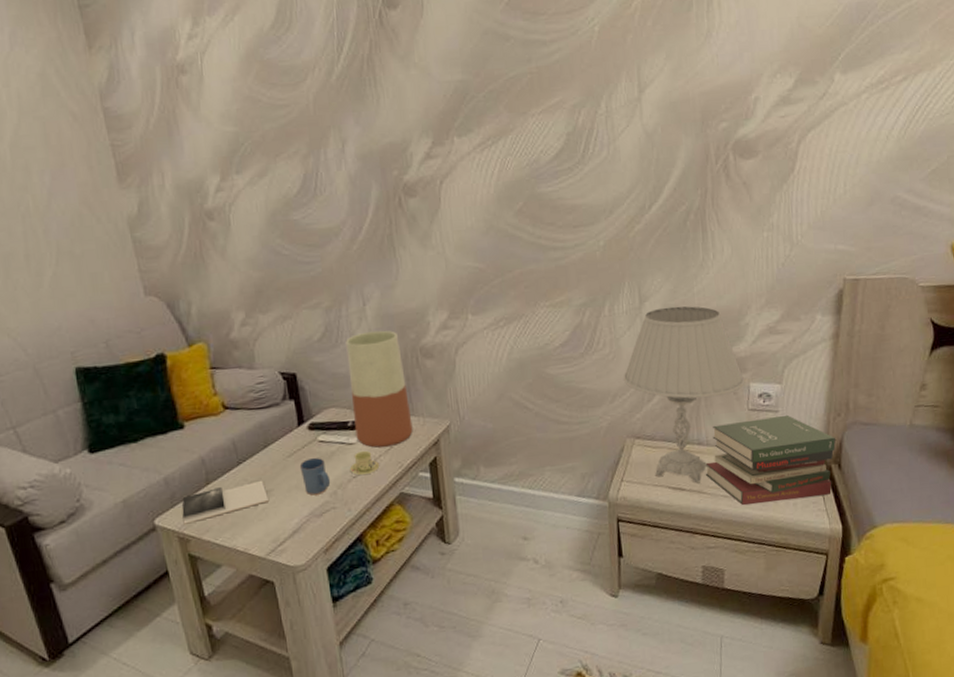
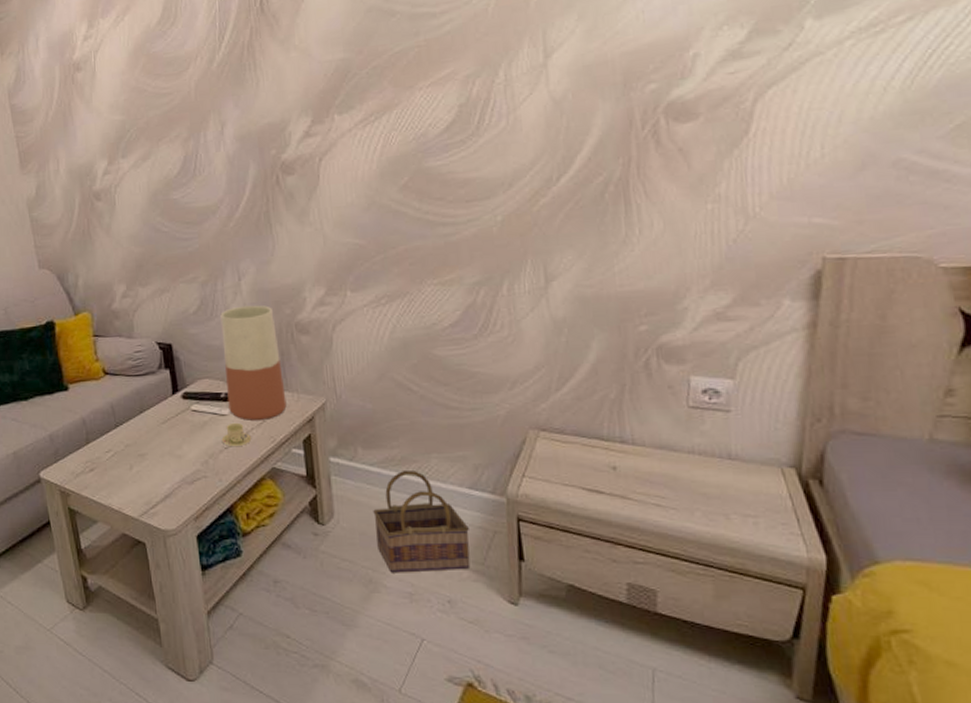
book: present [182,480,270,524] -> none [64,444,144,479]
mug: present [299,457,331,496] -> none [173,425,203,463]
basket: none [495,484,579,582] -> present [373,471,471,573]
table lamp: present [623,306,745,484] -> none [524,286,684,487]
books: present [705,414,836,505] -> none [631,416,815,517]

